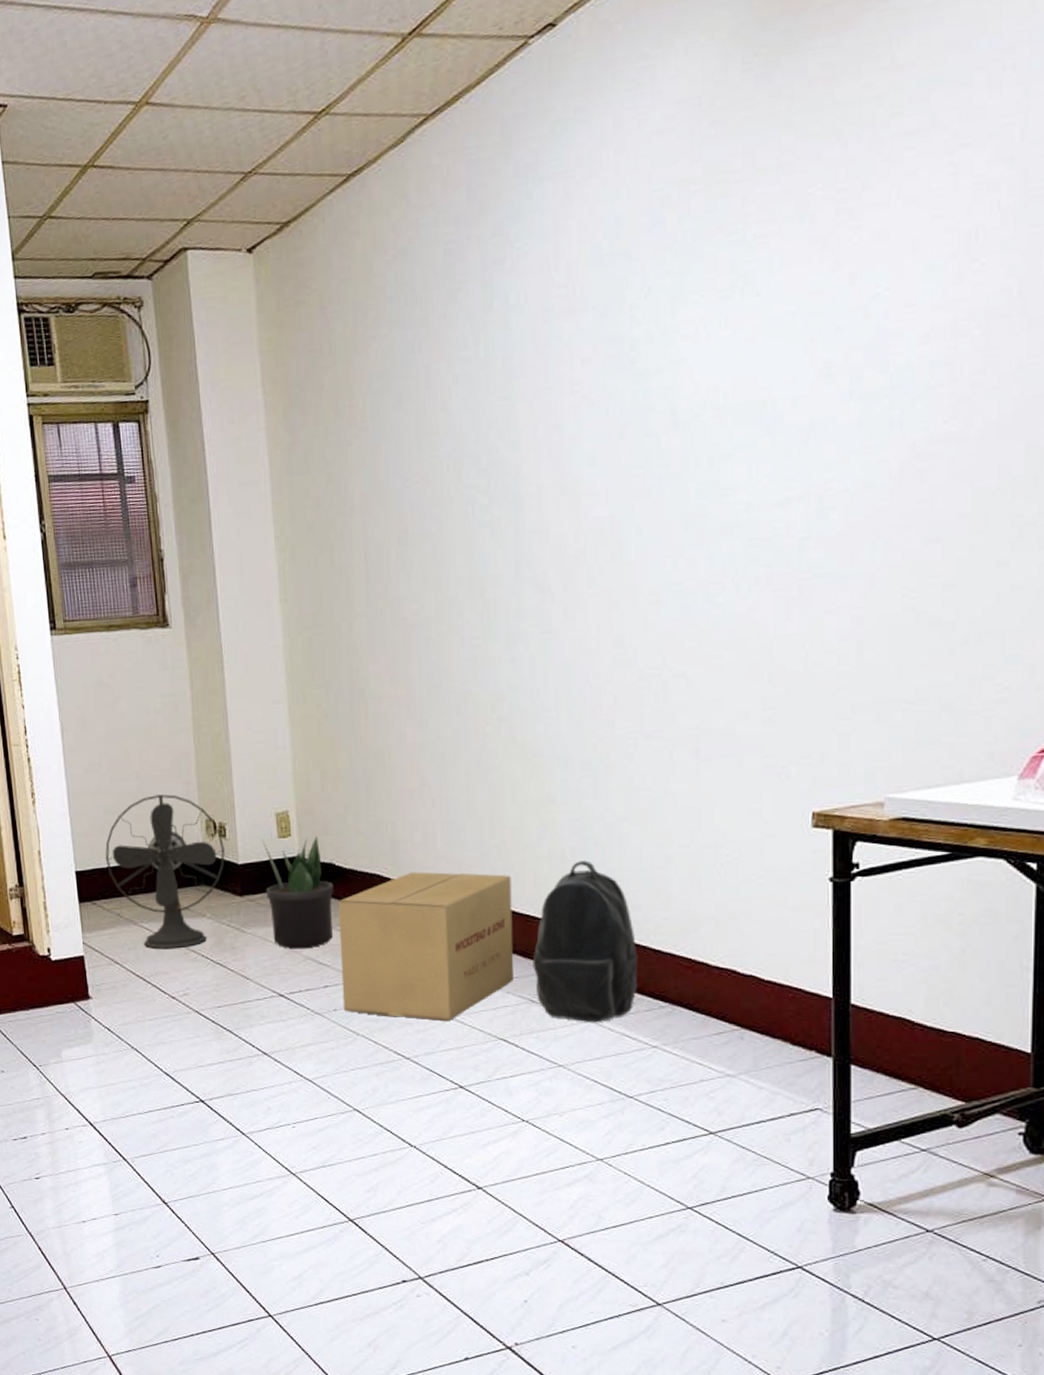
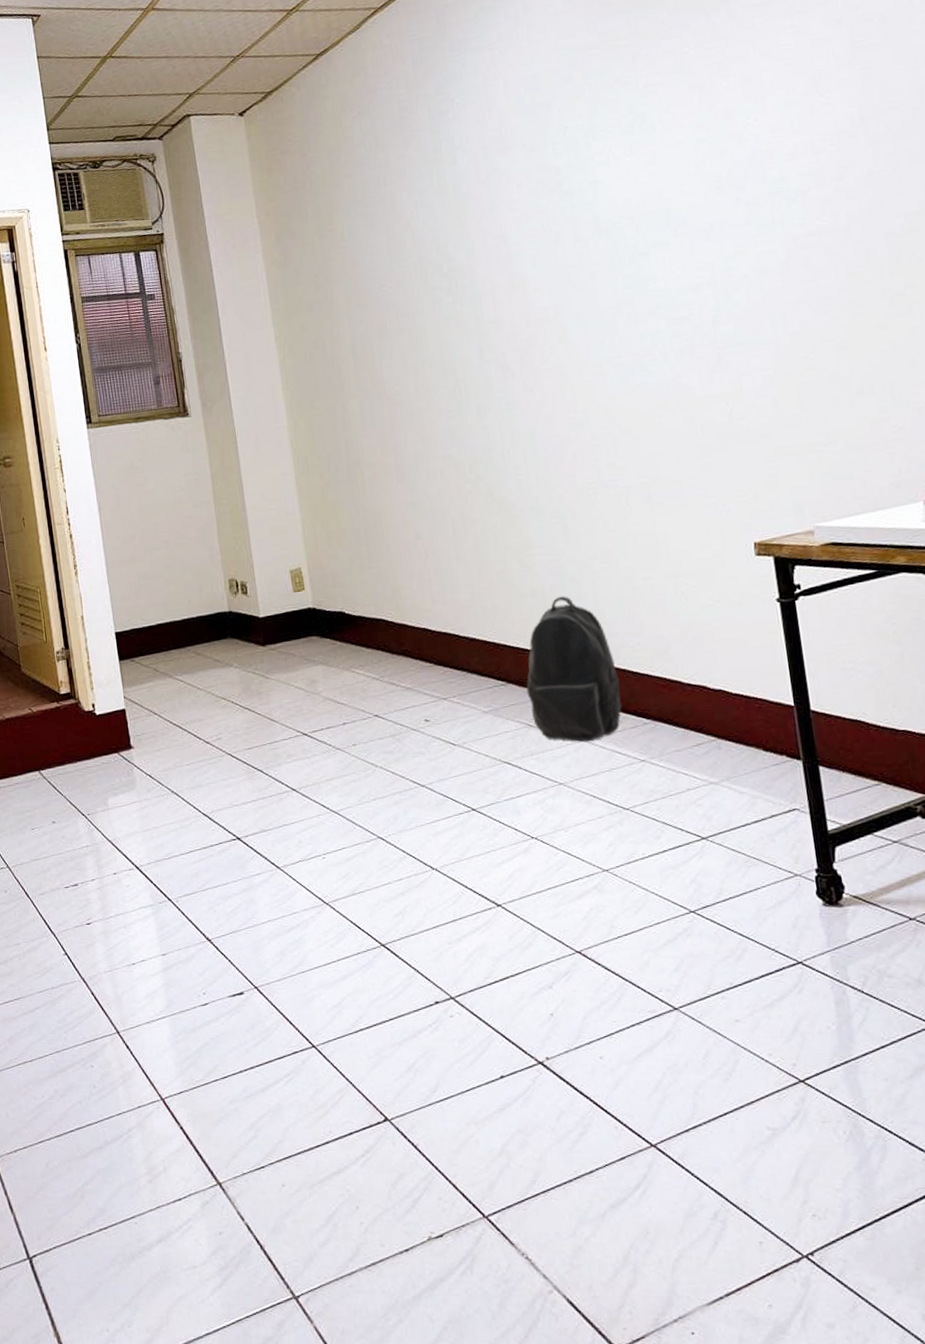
electric fan: present [105,794,225,949] -> none [141,559,248,699]
planter: present [262,836,334,948] -> none [279,589,348,691]
box: present [337,872,514,1022] -> none [350,613,511,749]

